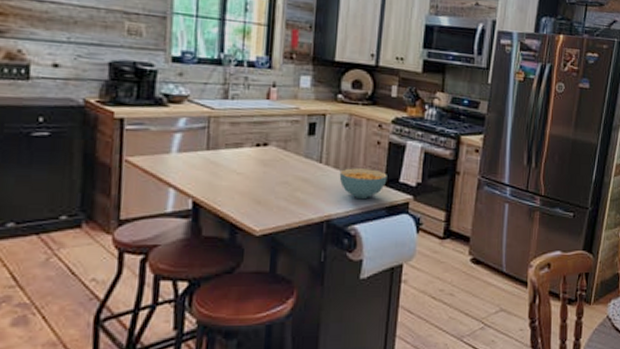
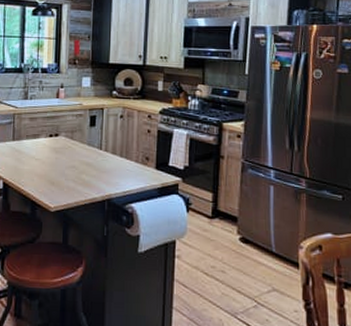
cereal bowl: present [339,168,387,198] -> none [116,153,158,180]

